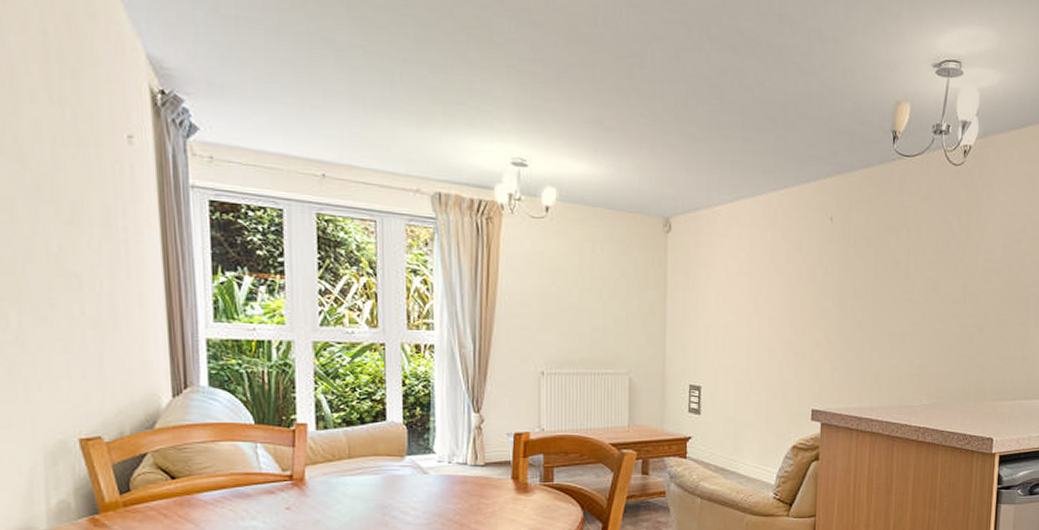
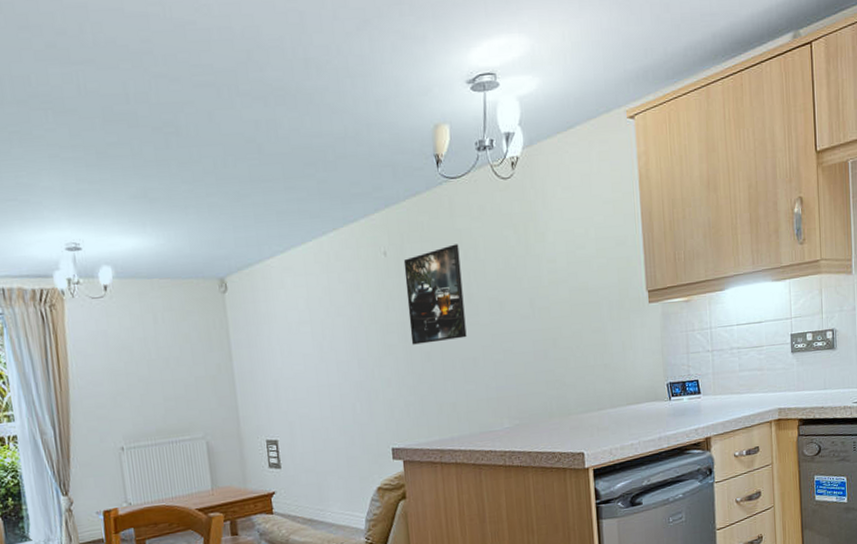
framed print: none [845,220,903,313] -> present [403,244,467,345]

